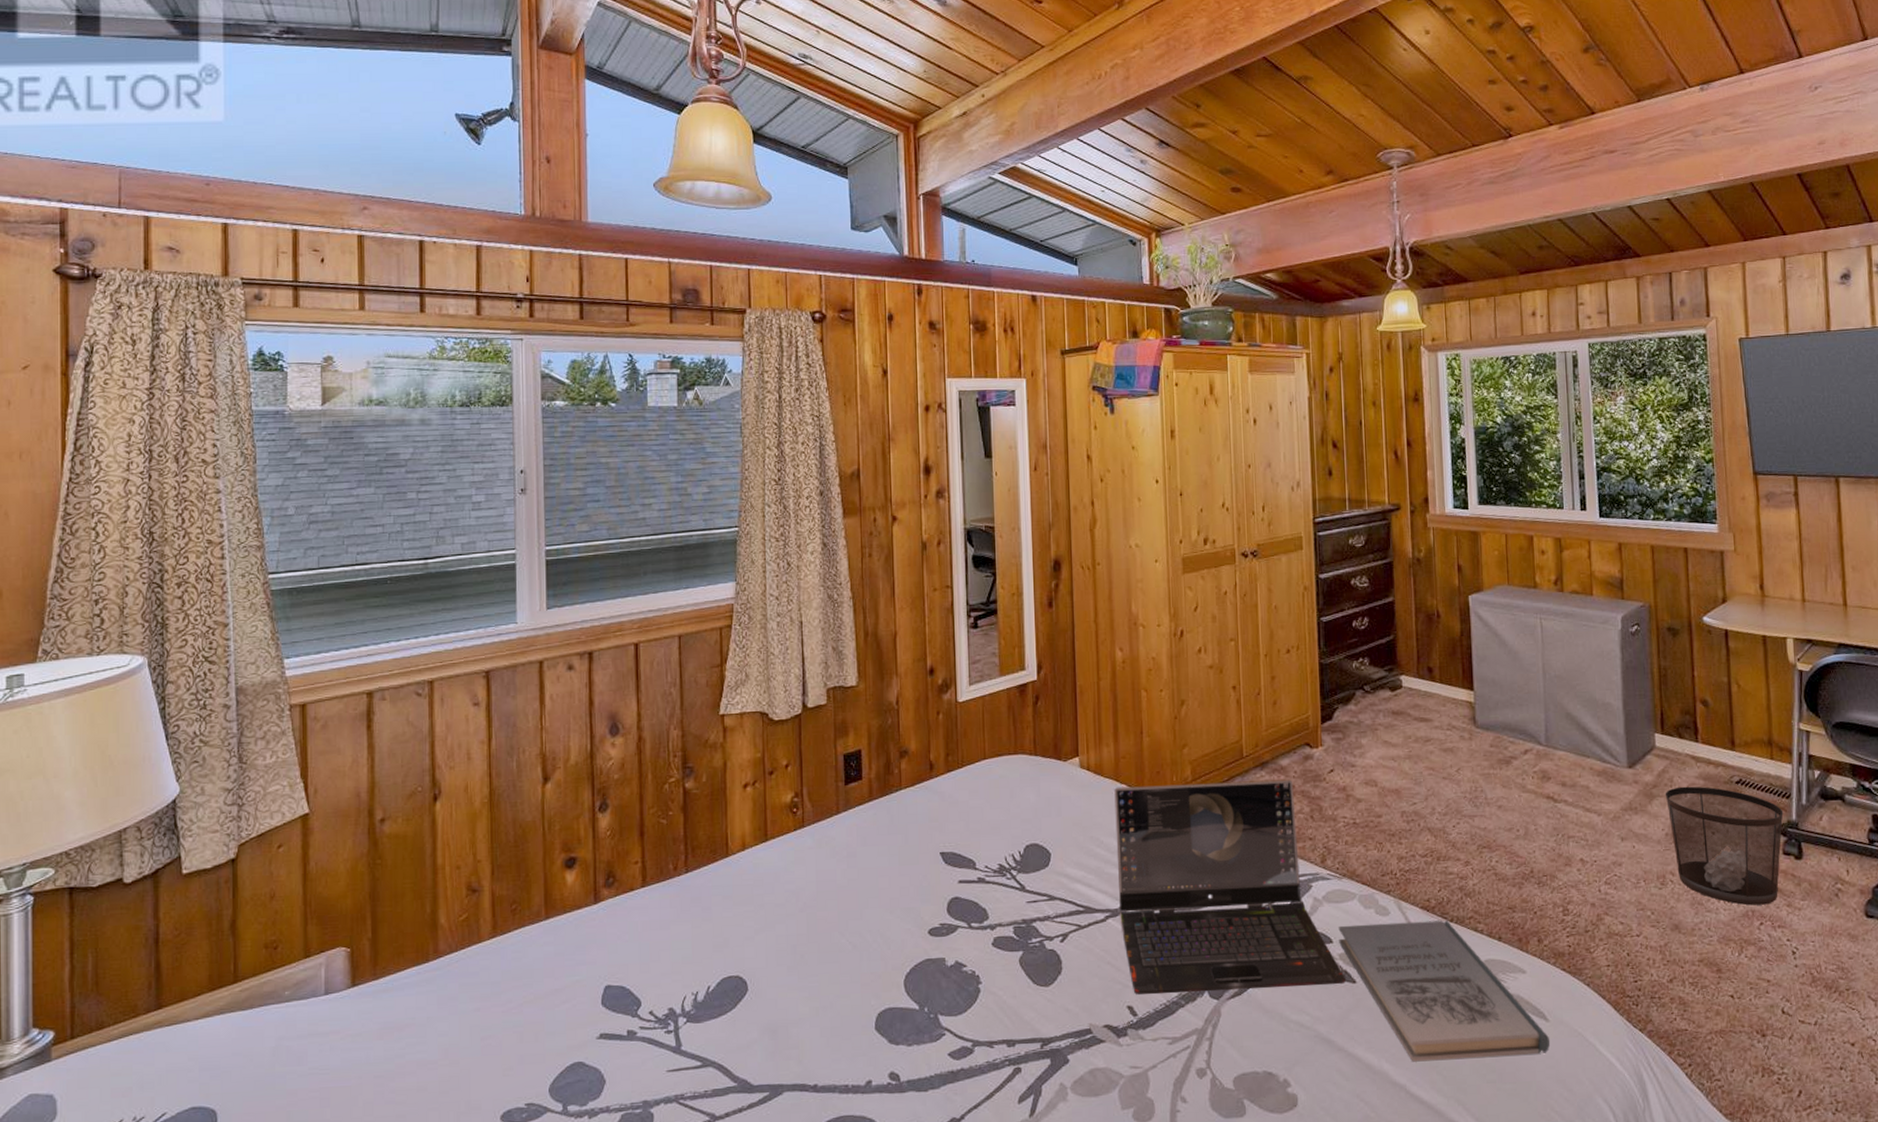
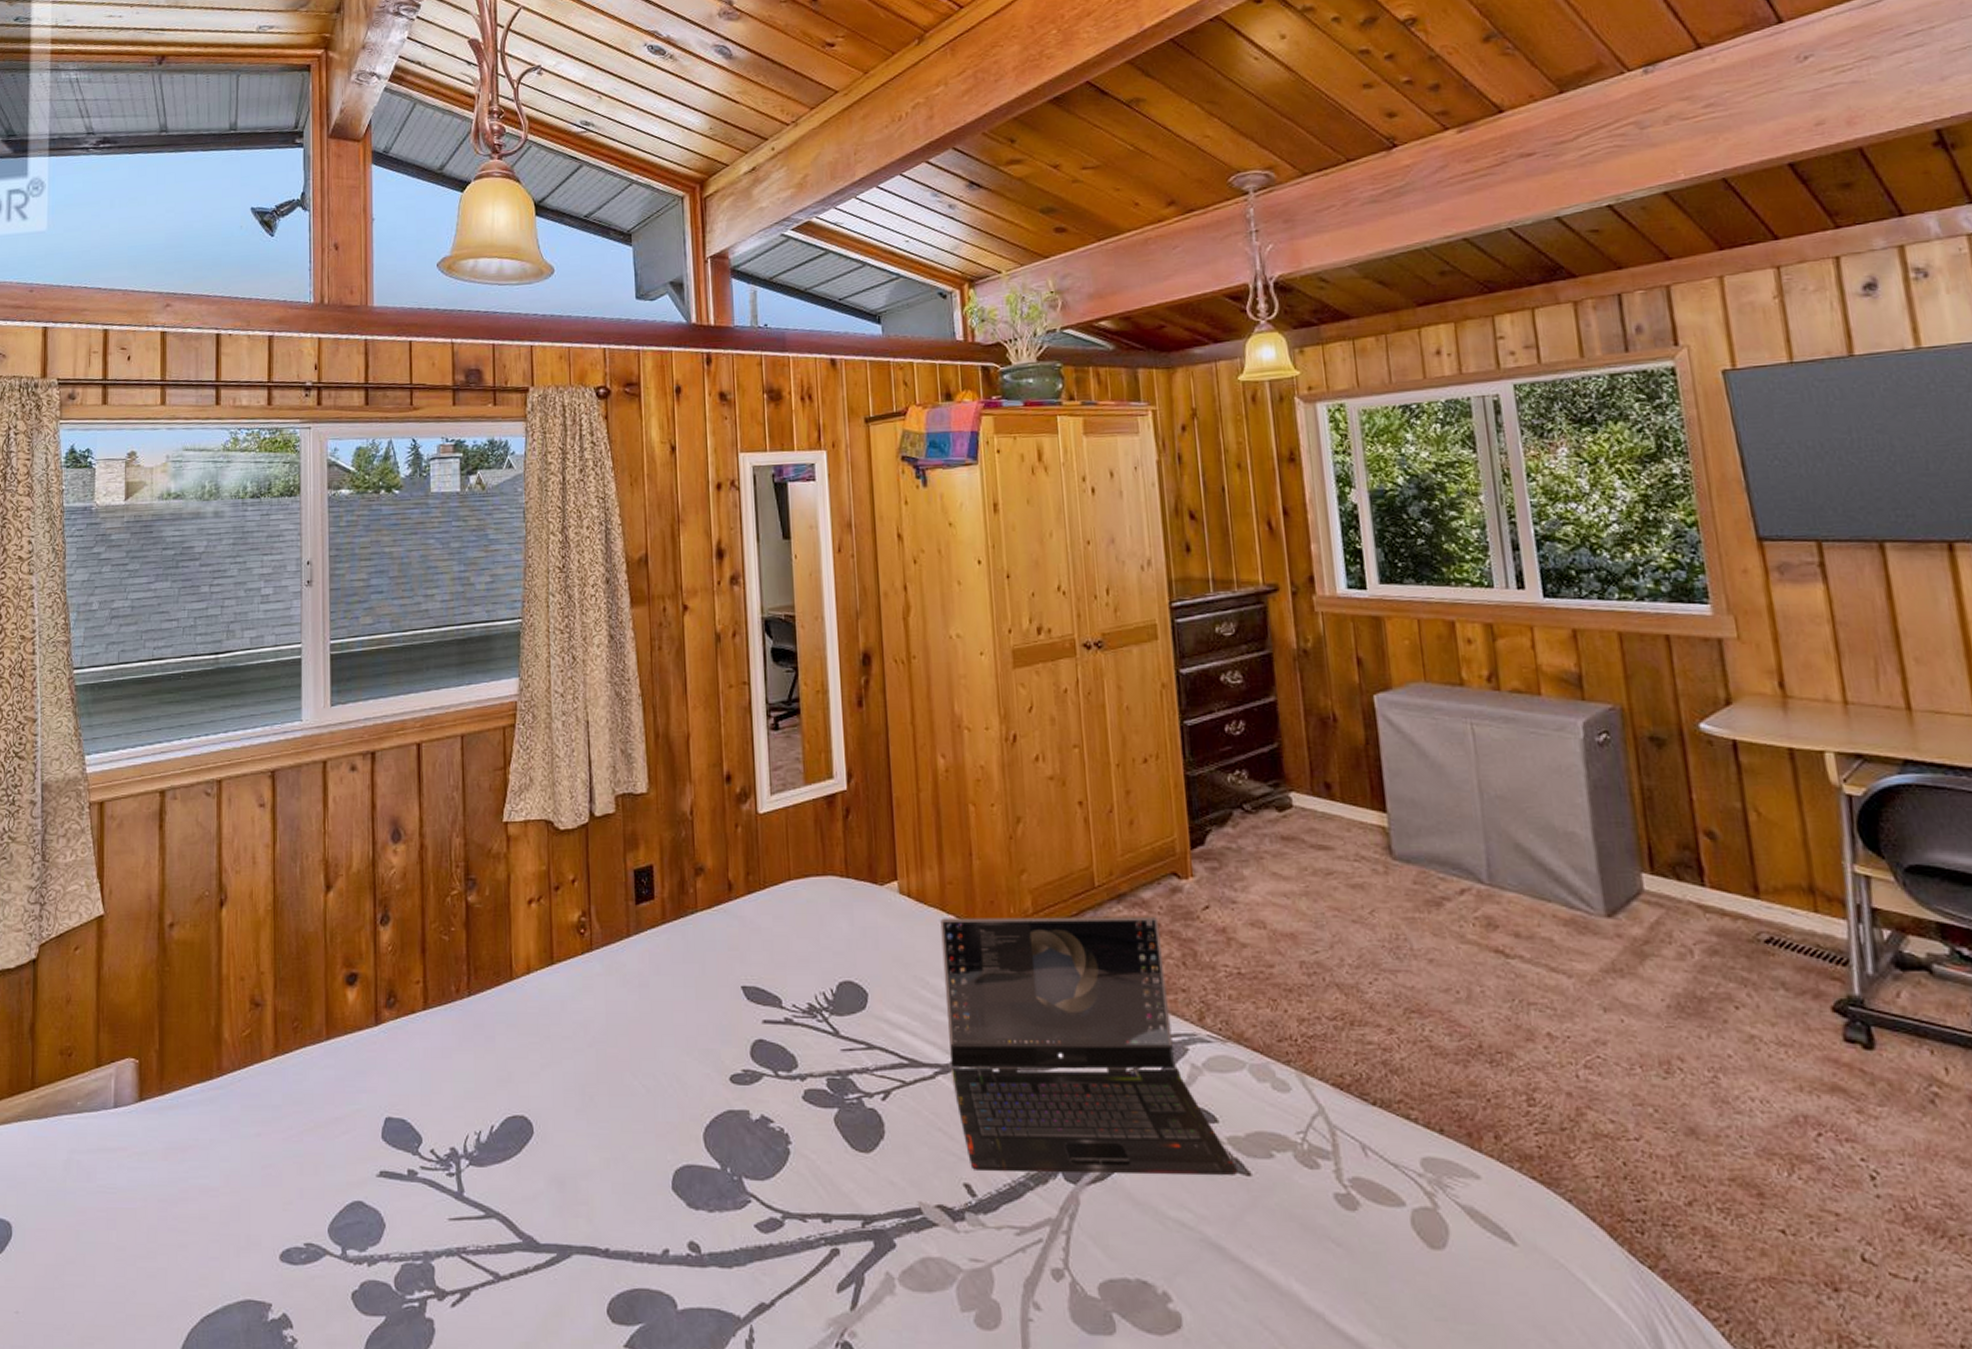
book: present [1338,920,1550,1062] -> none [1224,1101,1520,1288]
waste bin: present [1665,786,1784,906] -> none [1662,944,1842,1109]

